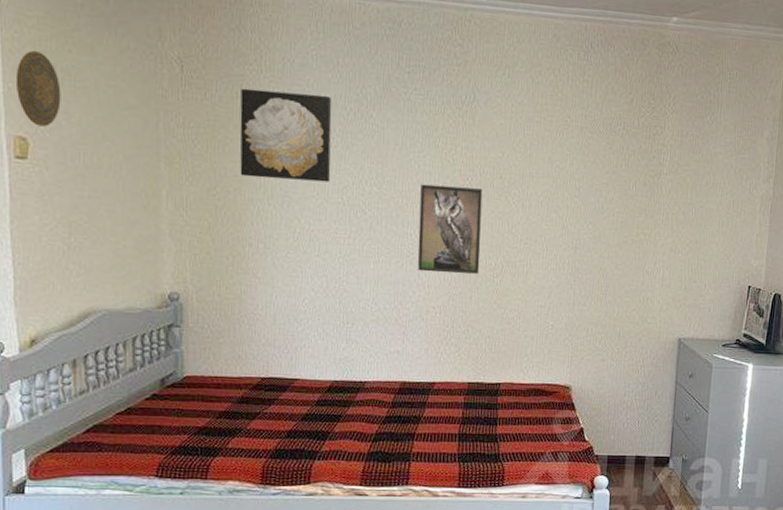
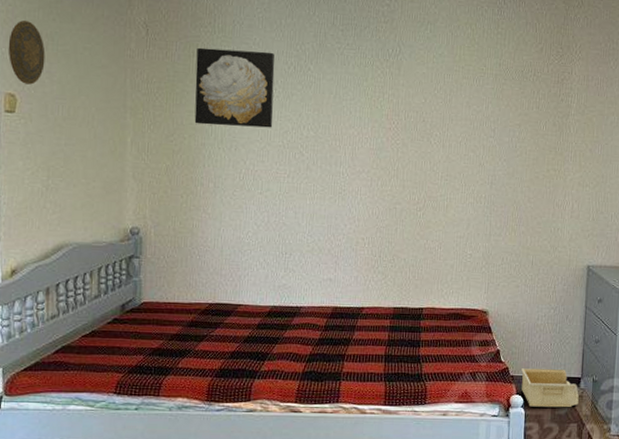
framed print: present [417,184,483,274] -> none [349,128,407,208]
storage bin: none [607,447,667,489] -> present [521,368,579,408]

